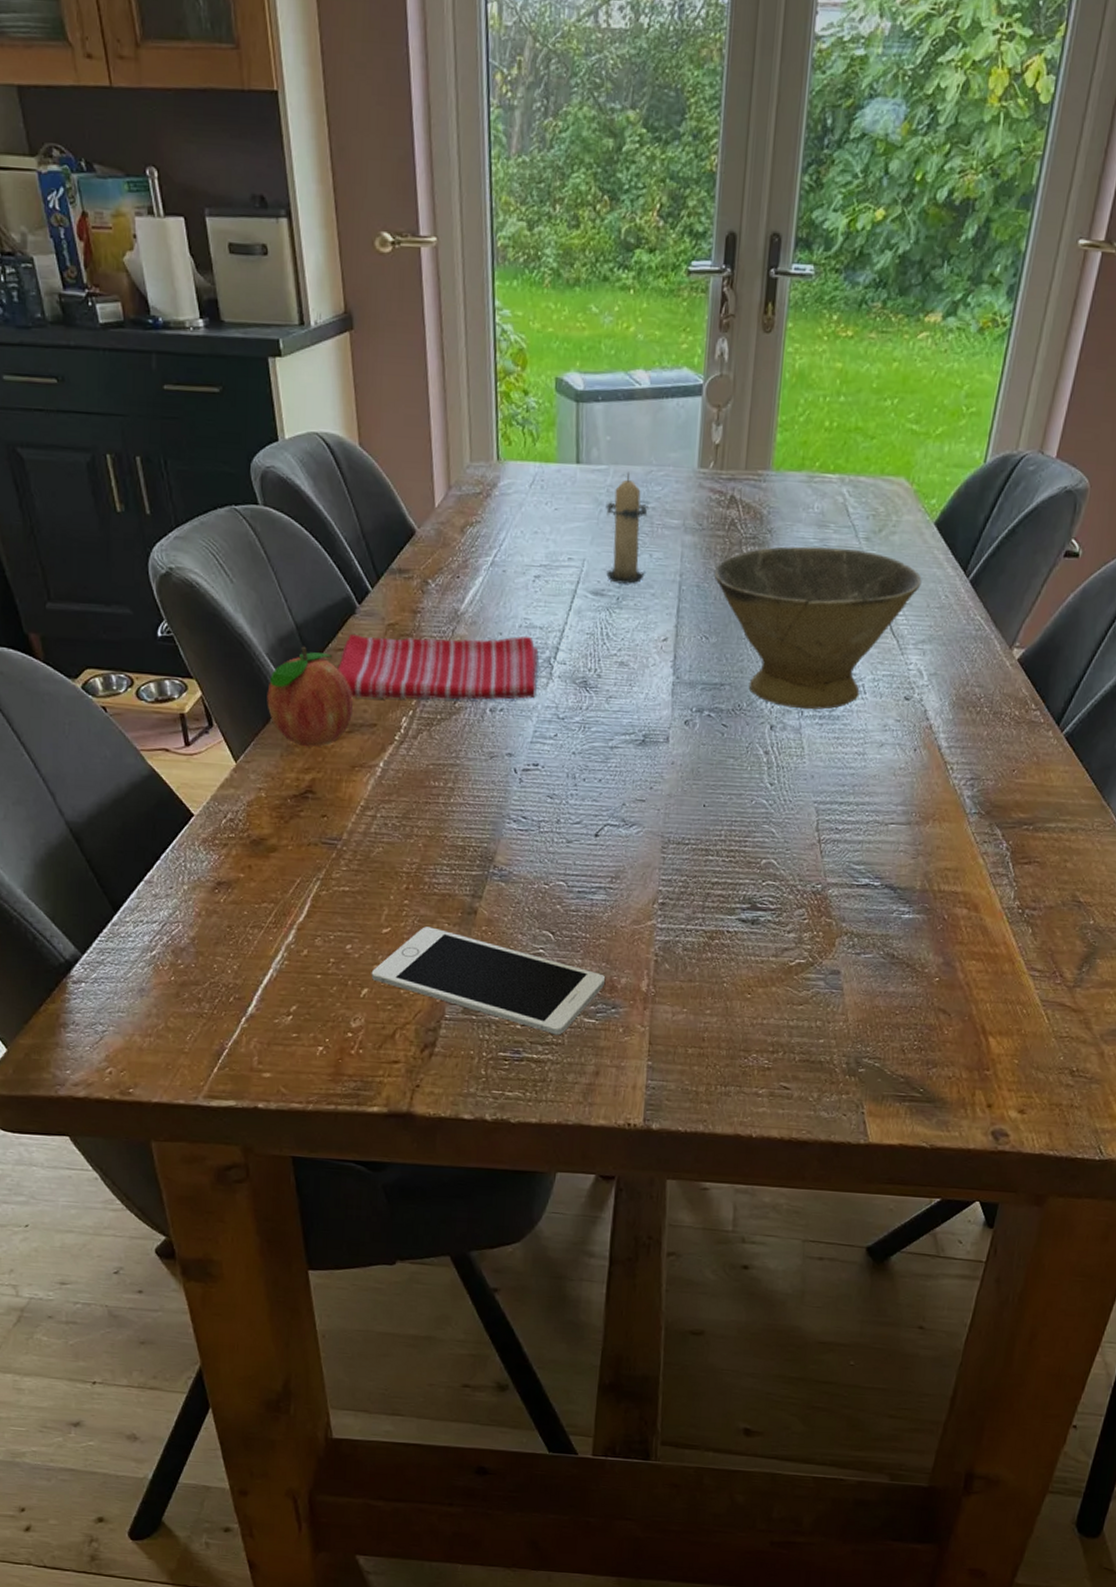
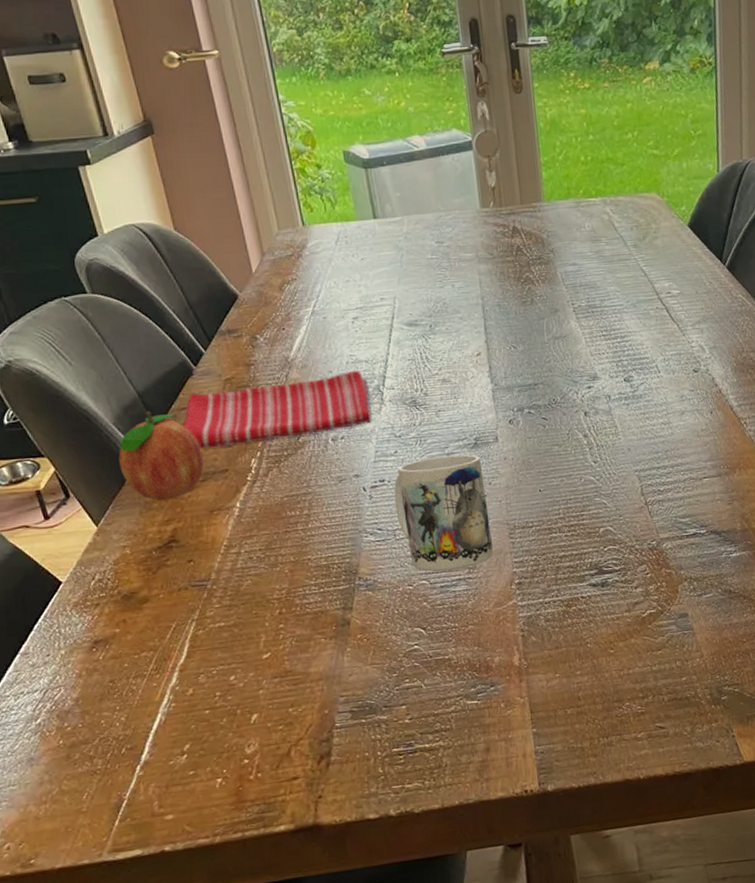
cell phone: present [371,926,606,1035] -> none [258,644,481,722]
mug: none [545,748,646,907] -> present [394,455,493,598]
candle: present [605,472,650,584] -> none [405,219,451,313]
bowl: present [714,546,922,710] -> none [510,255,688,395]

